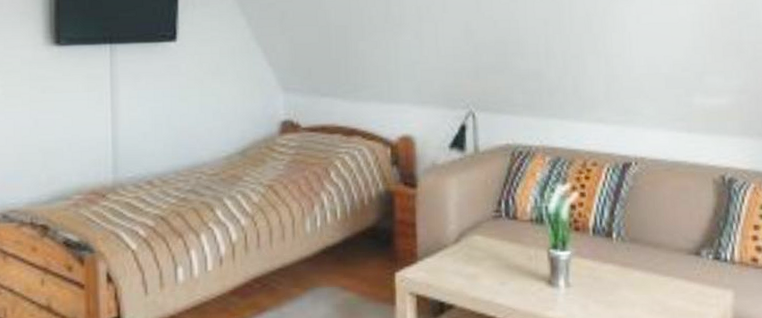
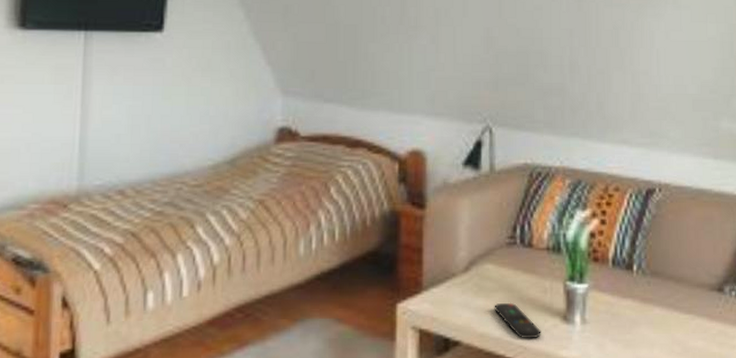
remote control: none [483,269,528,302] -> present [494,302,541,339]

